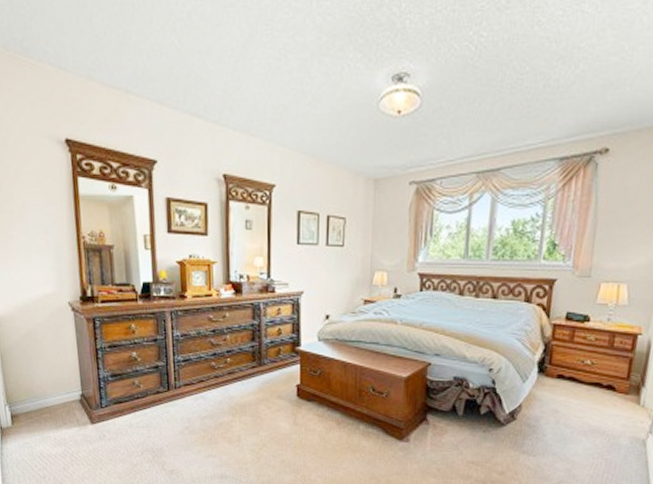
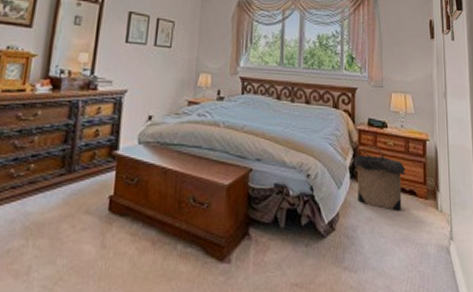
laundry hamper: none [543,340,607,404] -> present [354,145,406,211]

